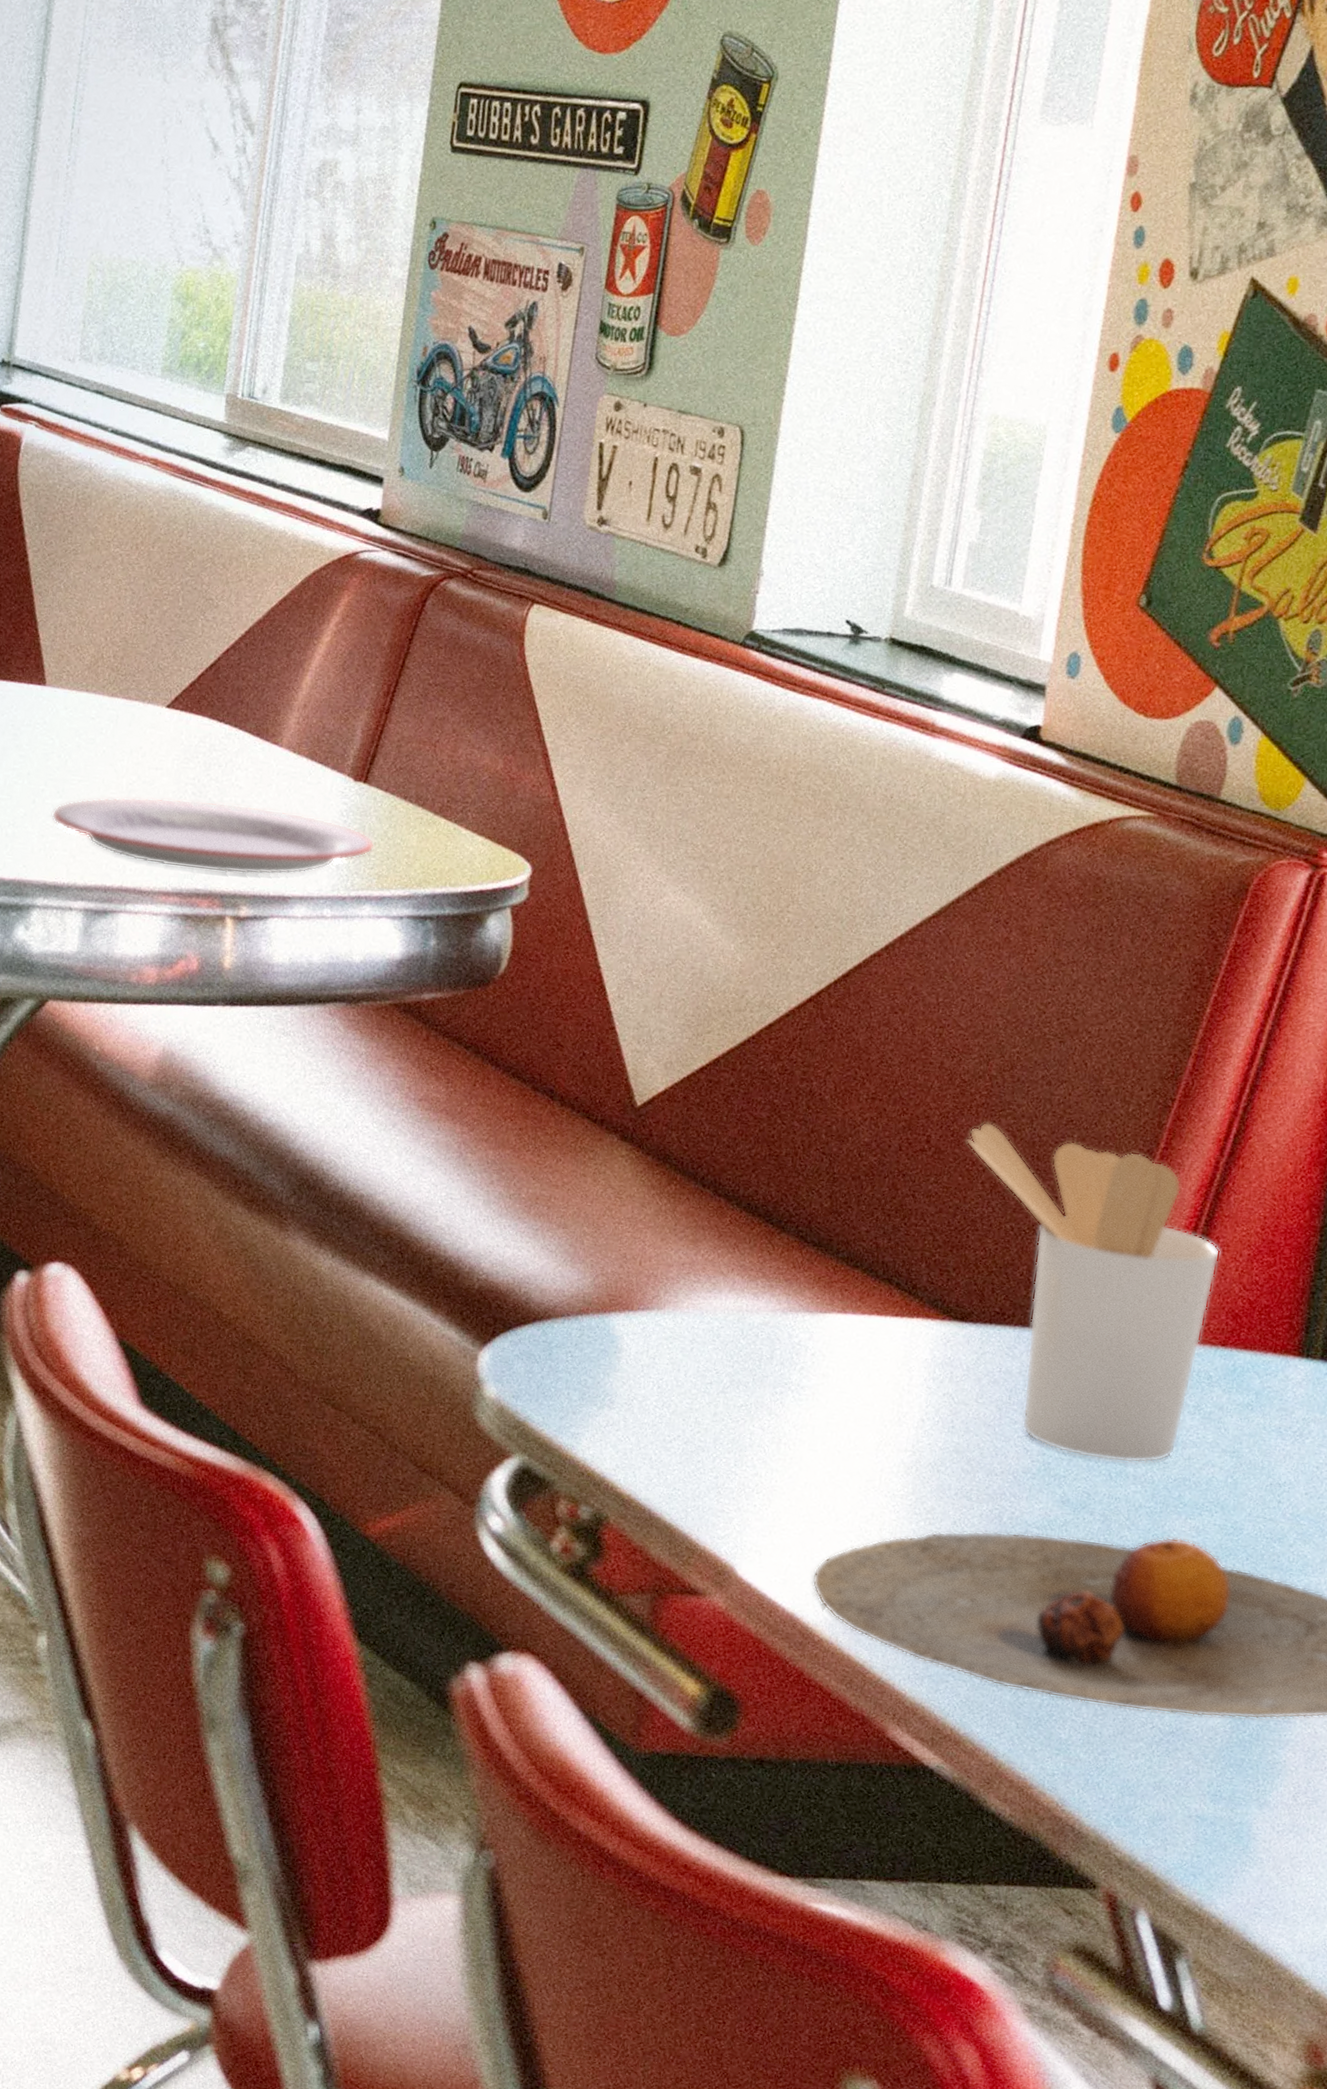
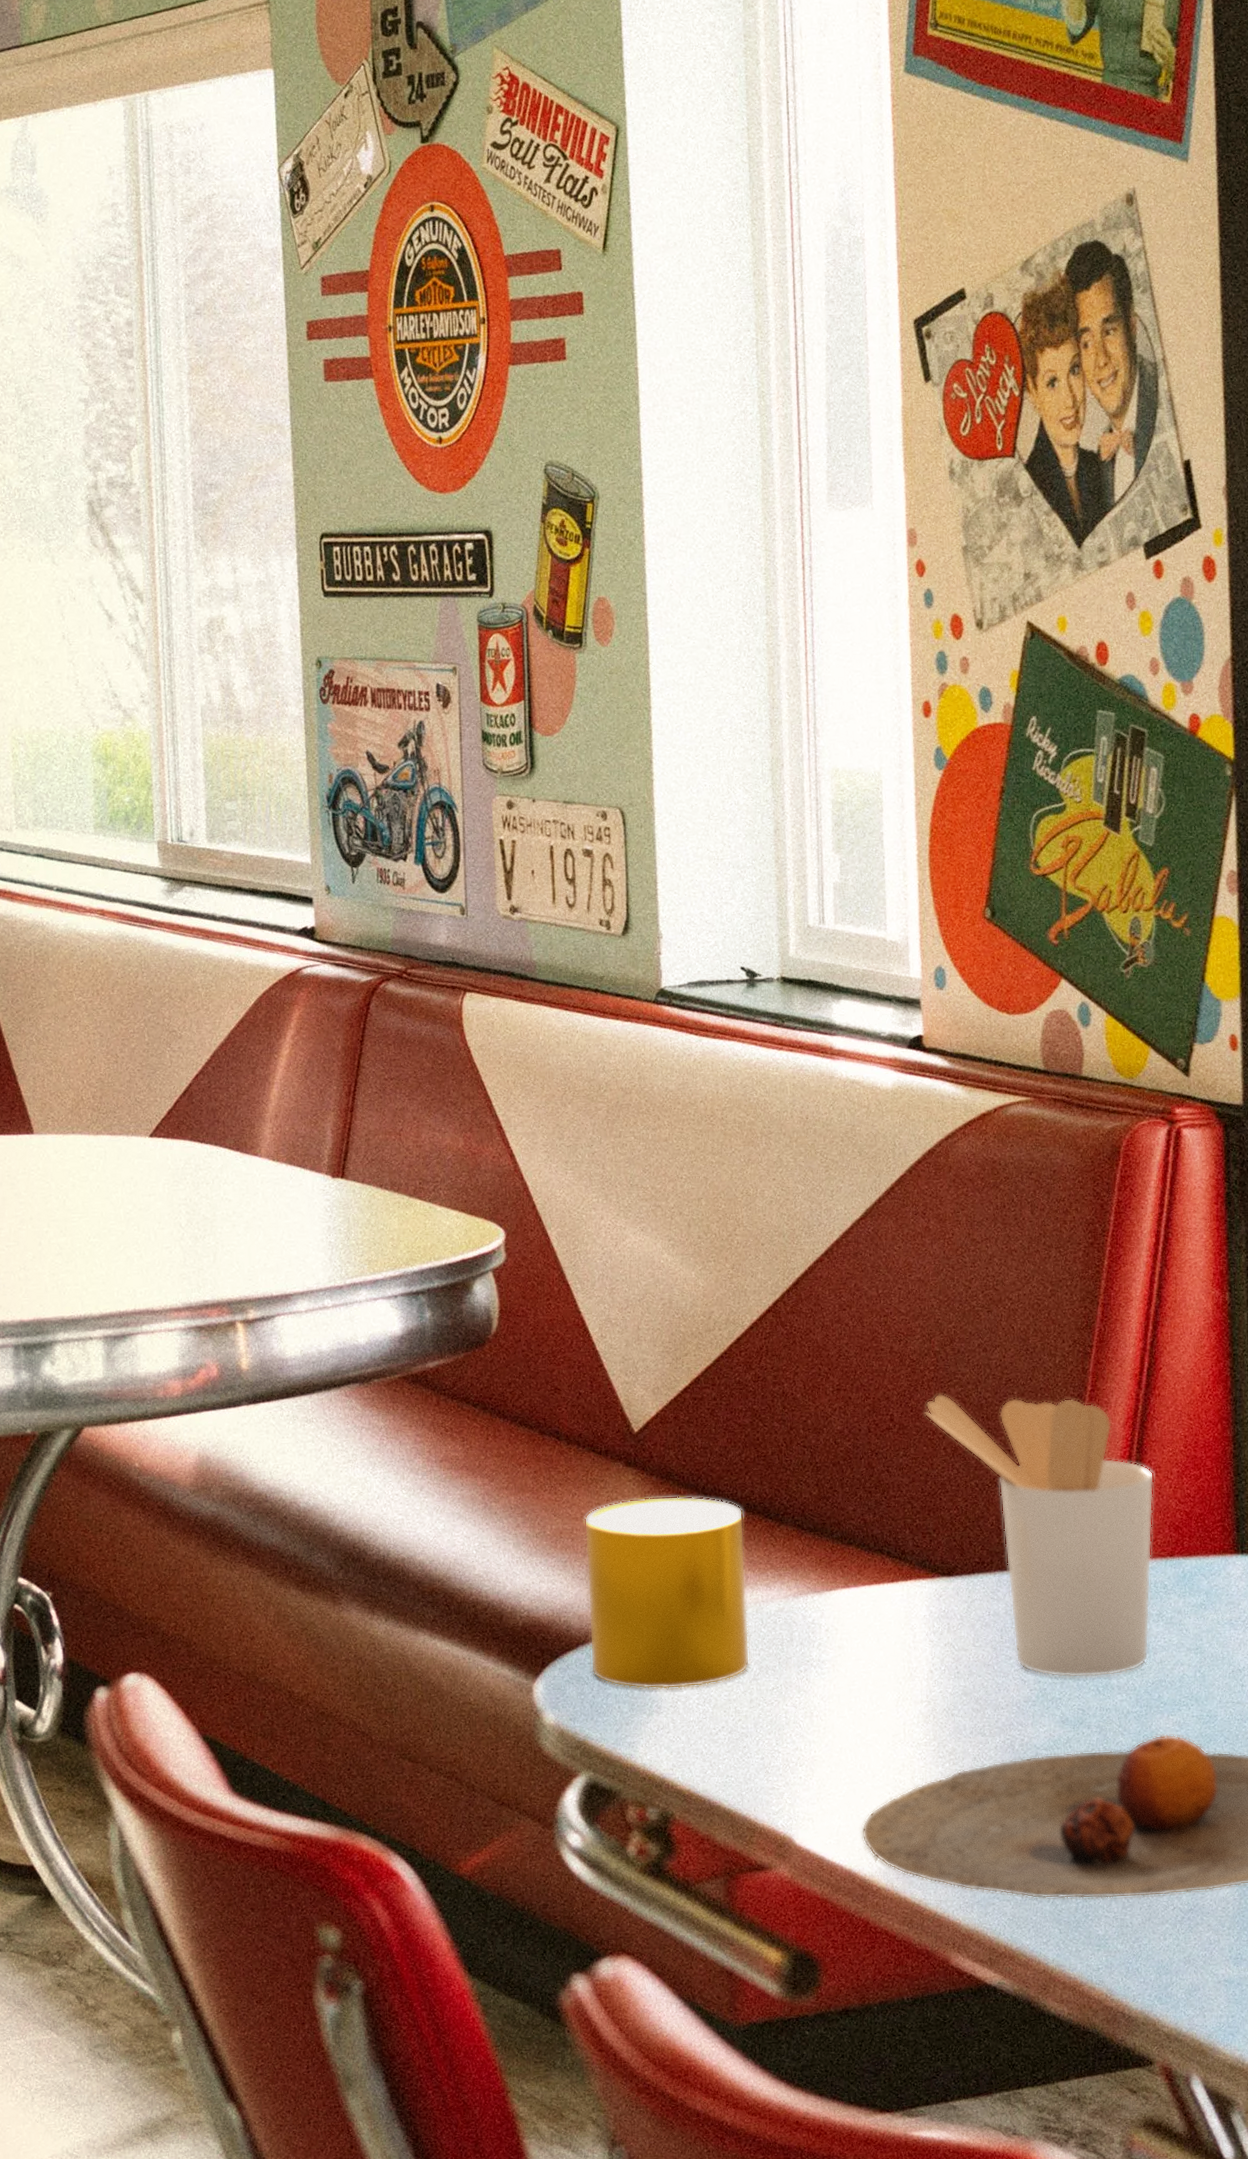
plate: present [52,797,375,875] -> none [59,1215,361,1284]
cup: none [544,1176,743,1389] -> present [584,1496,750,1690]

